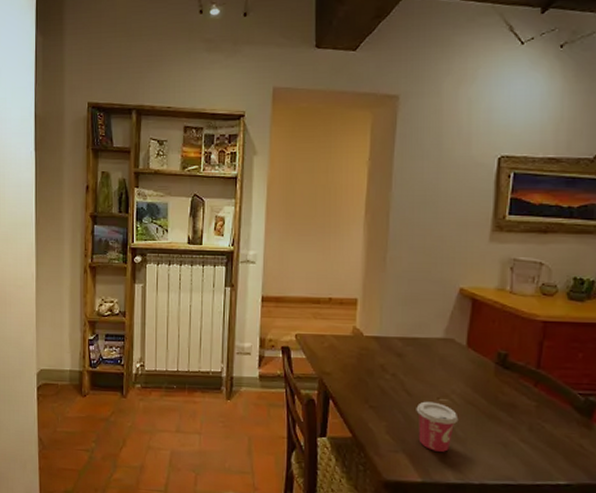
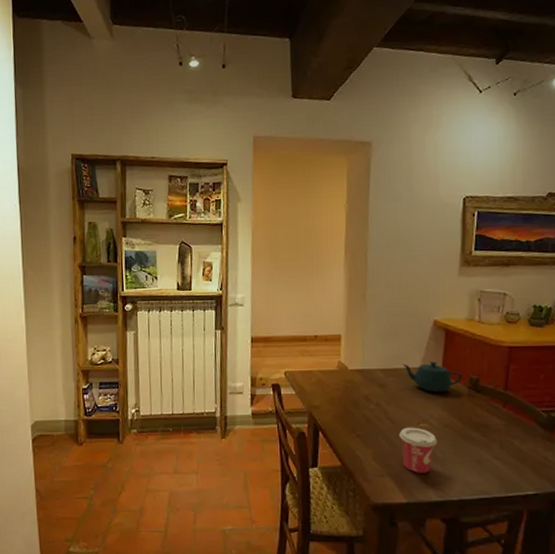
teapot: none [423,331,490,367] -> present [402,361,463,393]

